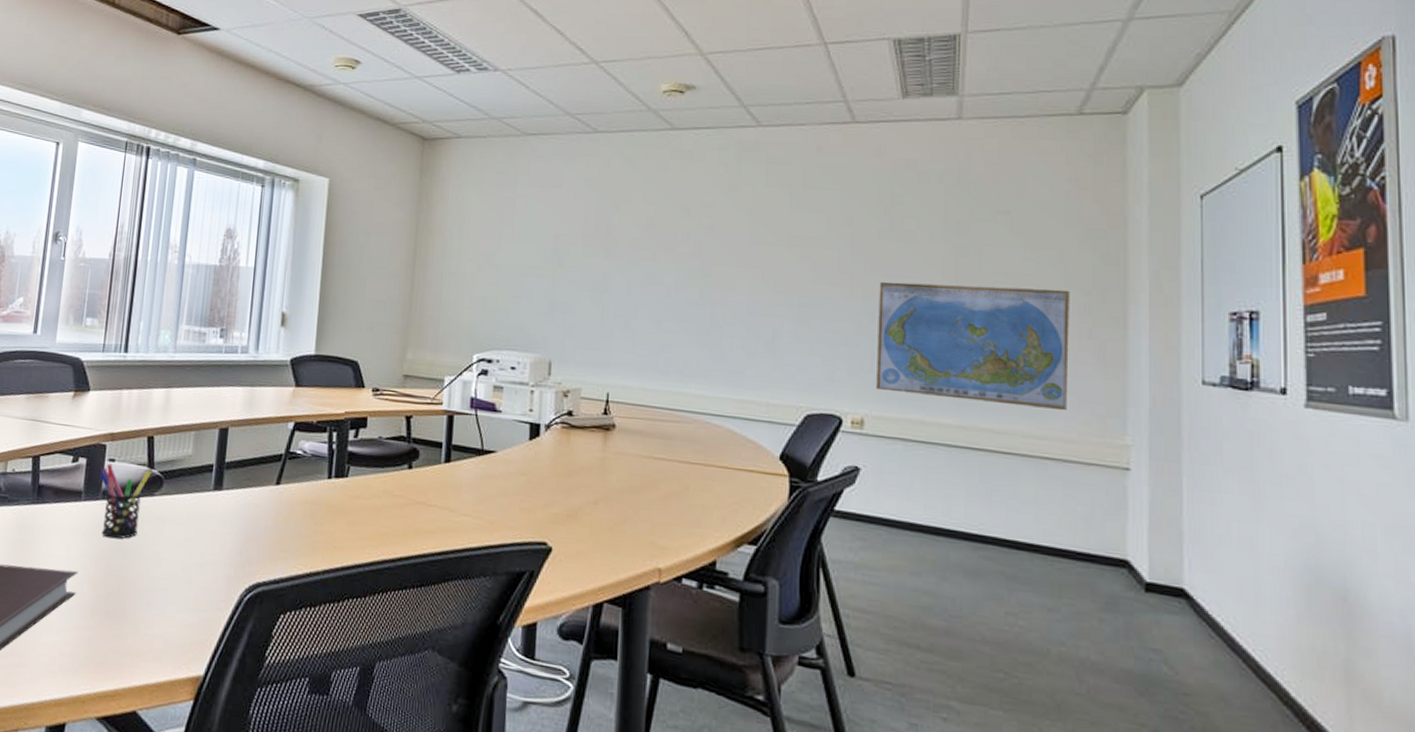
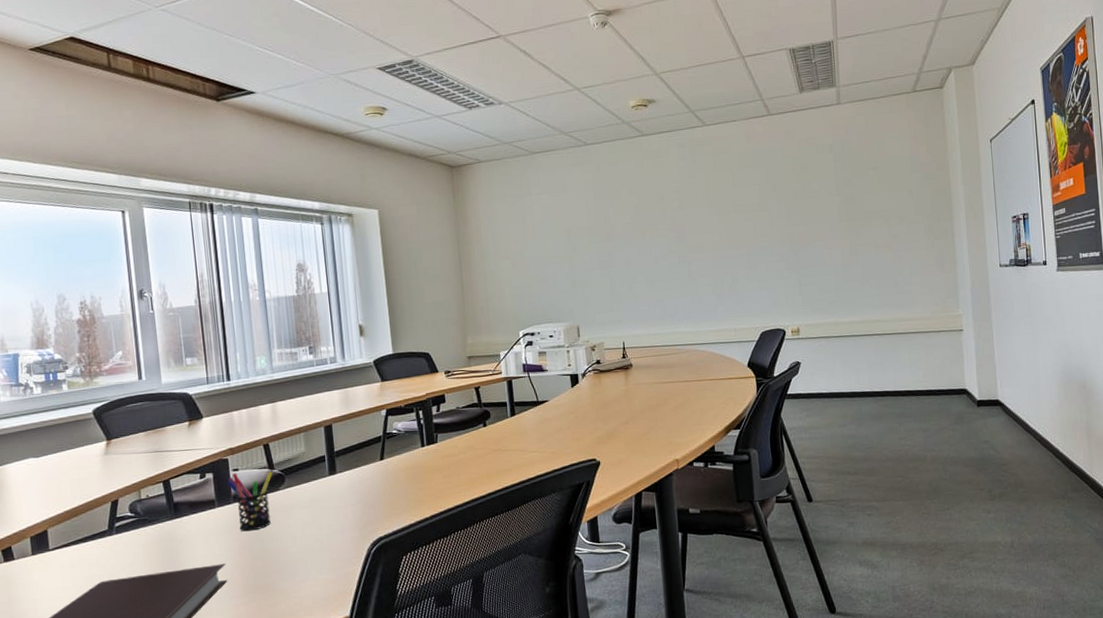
world map: present [876,281,1070,410] -> none [799,217,923,306]

